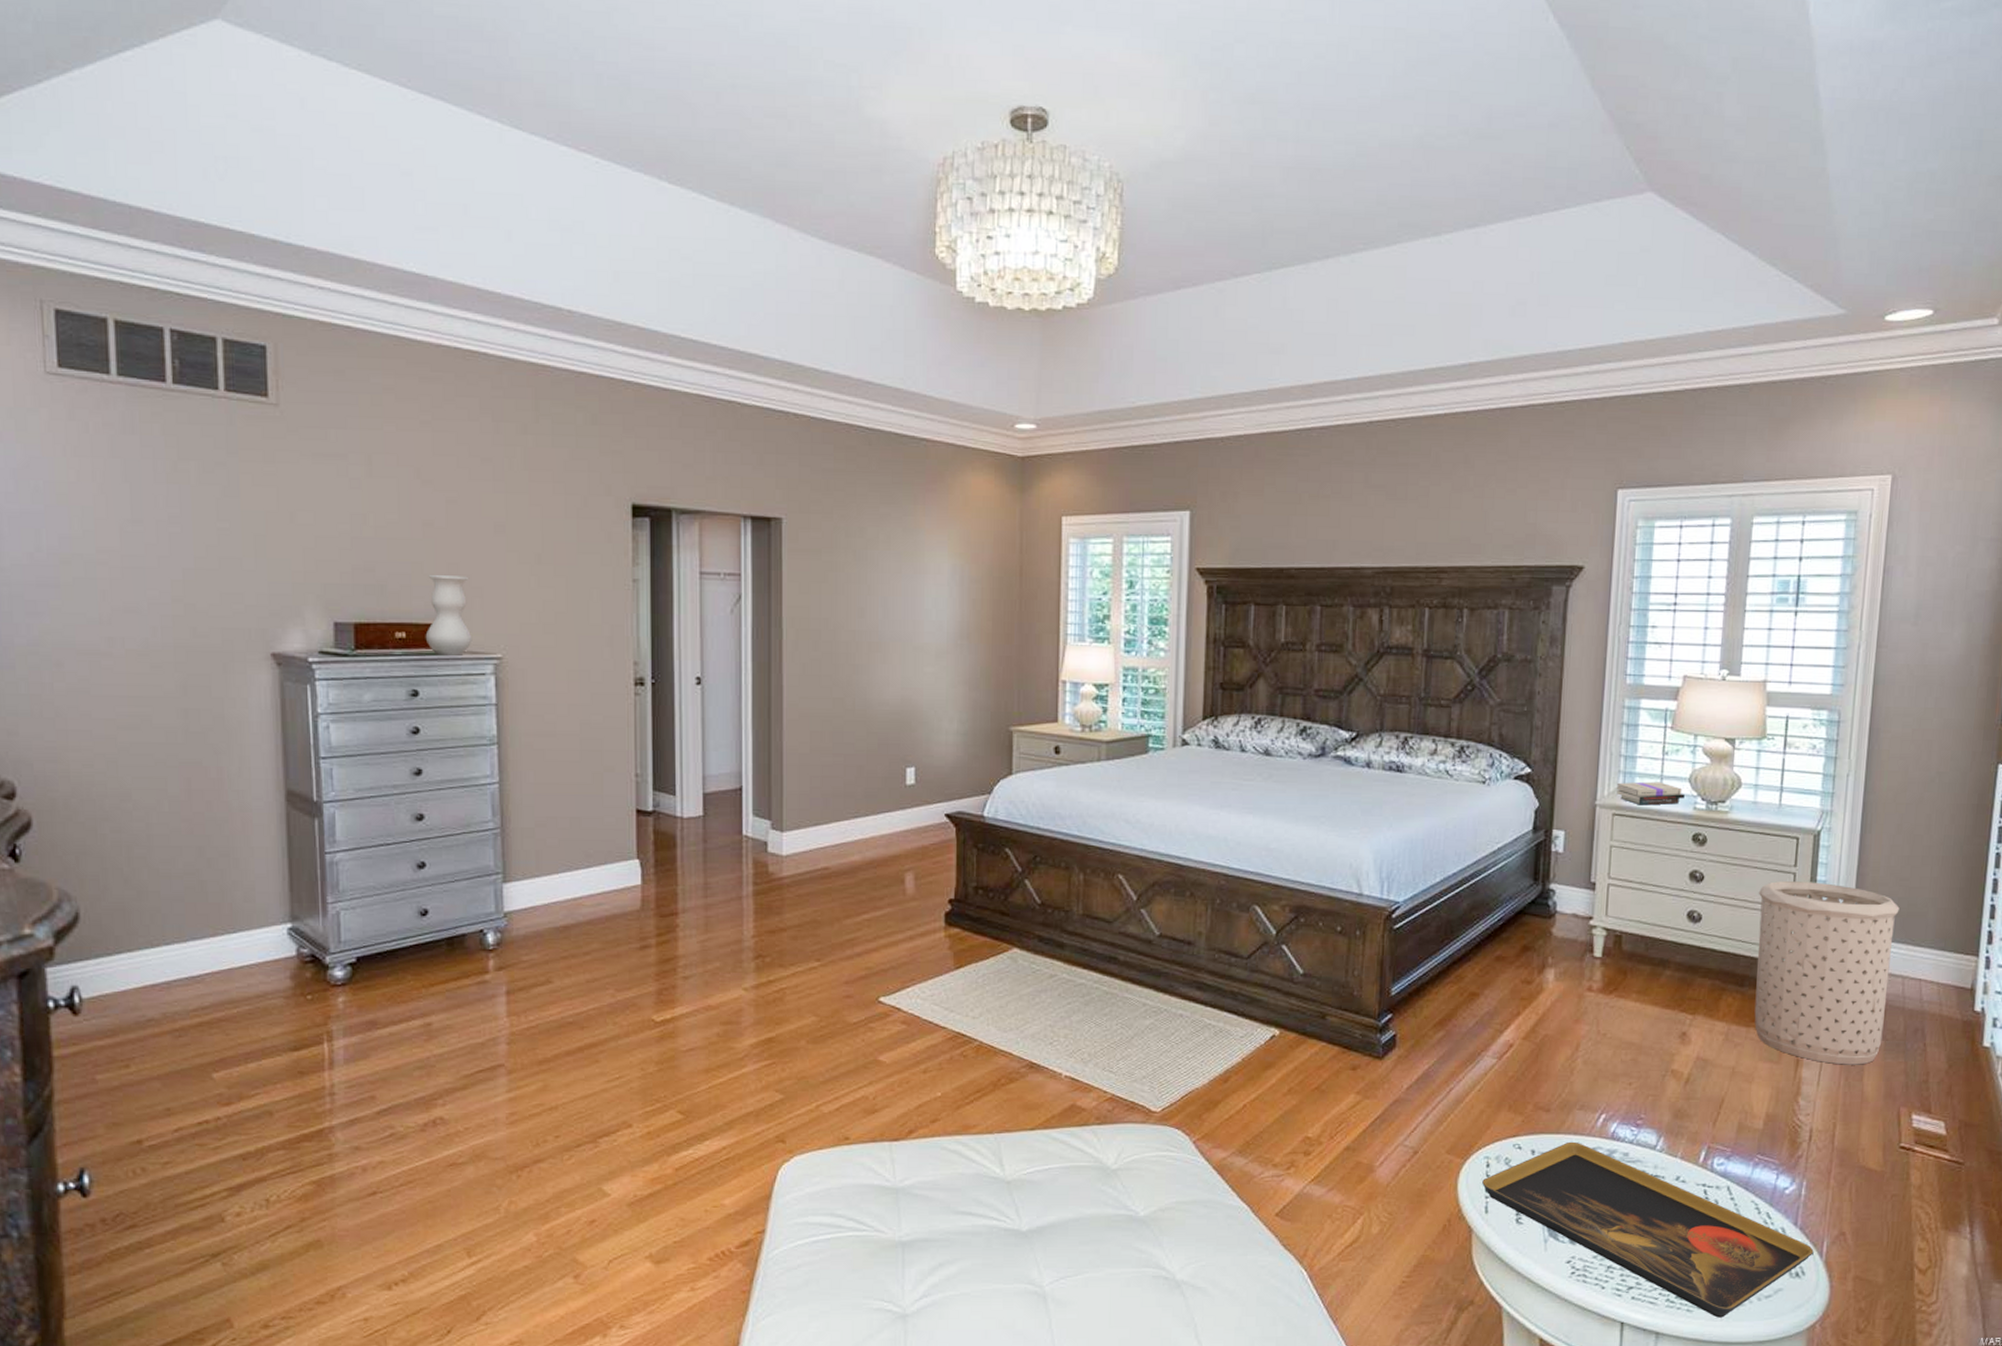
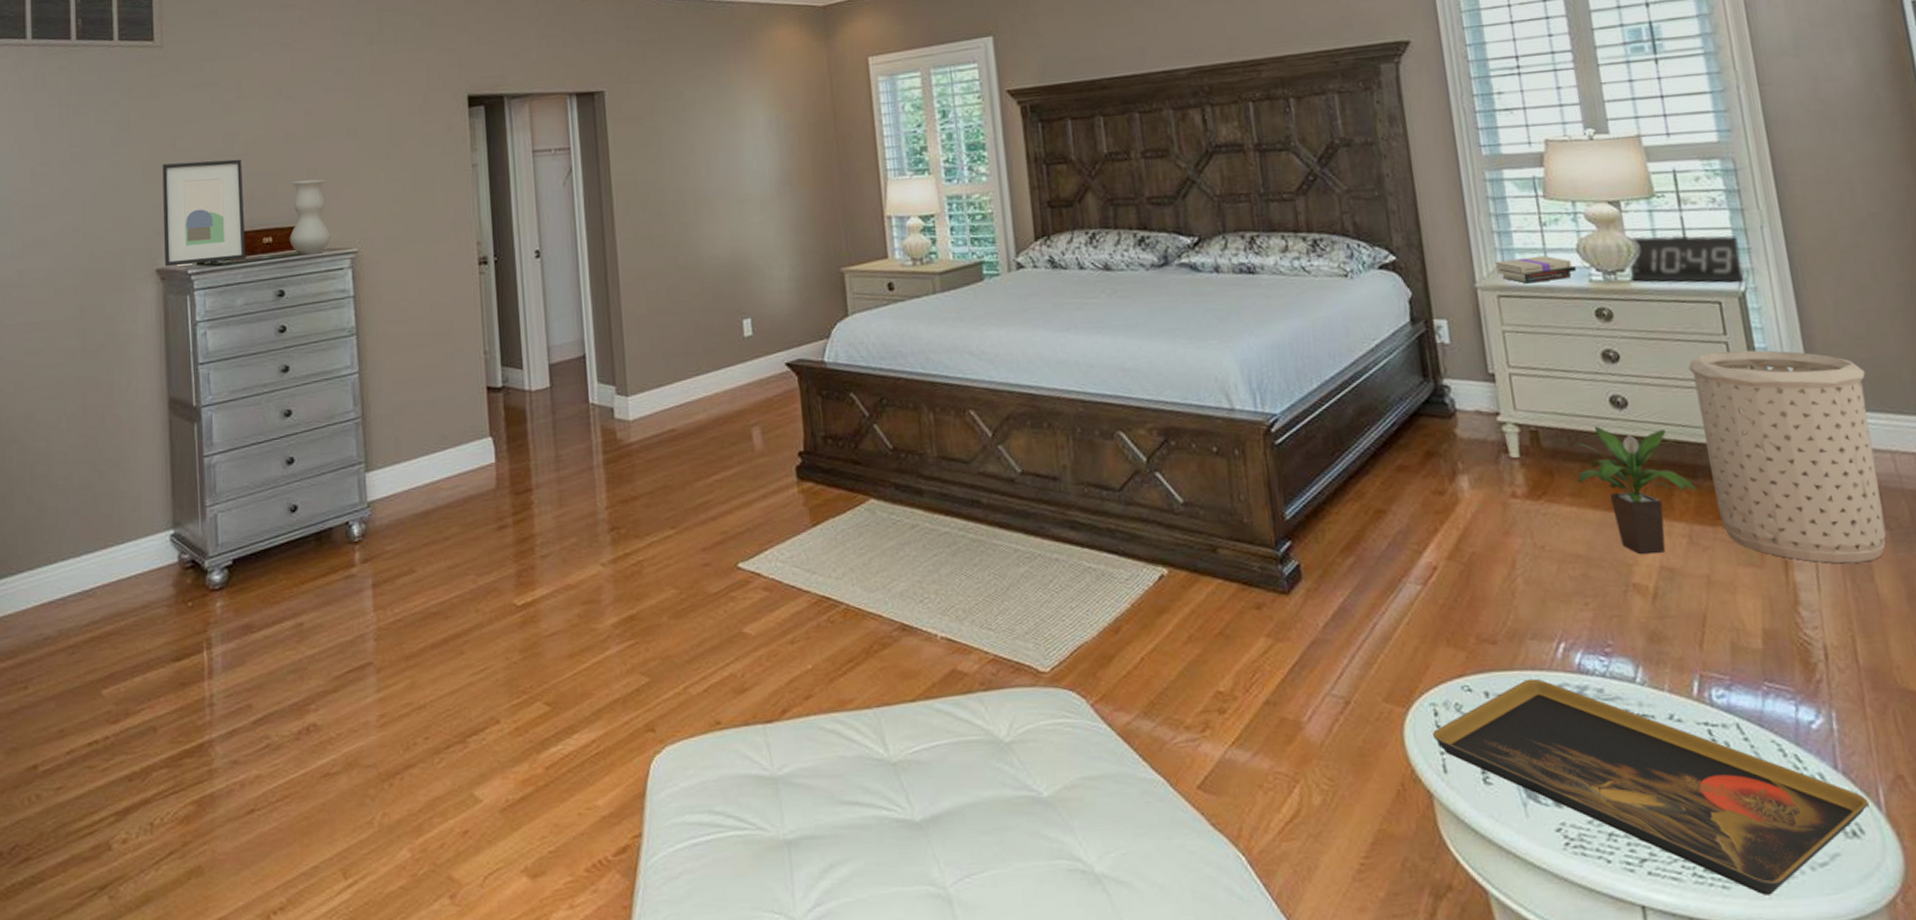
picture frame: none [278,539,376,653] -> present [162,159,246,266]
potted plant: none [1640,937,1742,1046] -> present [1570,427,1698,554]
alarm clock: none [1729,772,1826,821] -> present [1627,234,1744,283]

